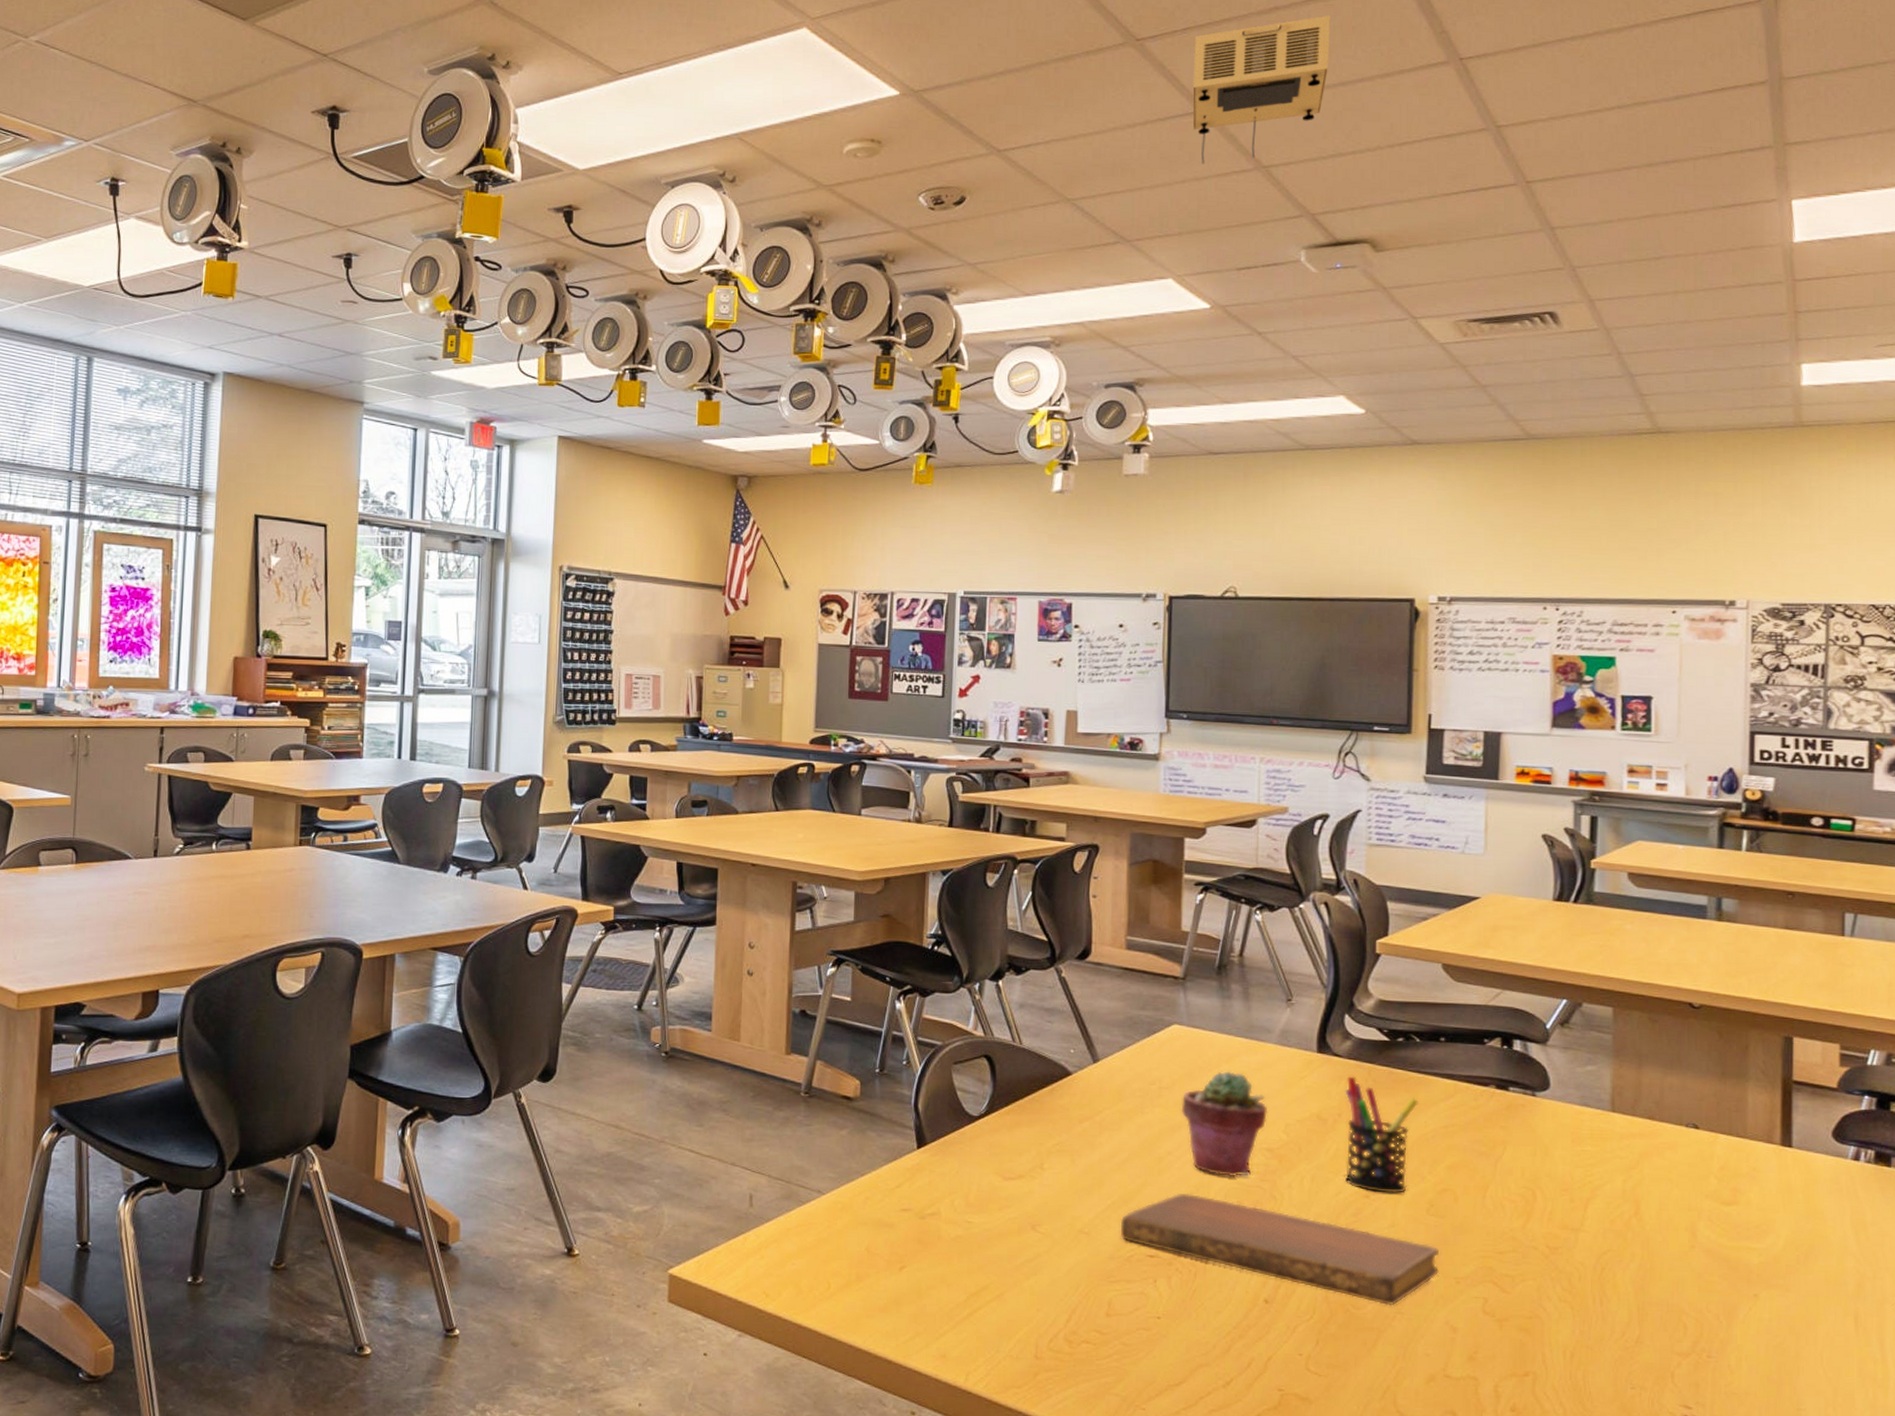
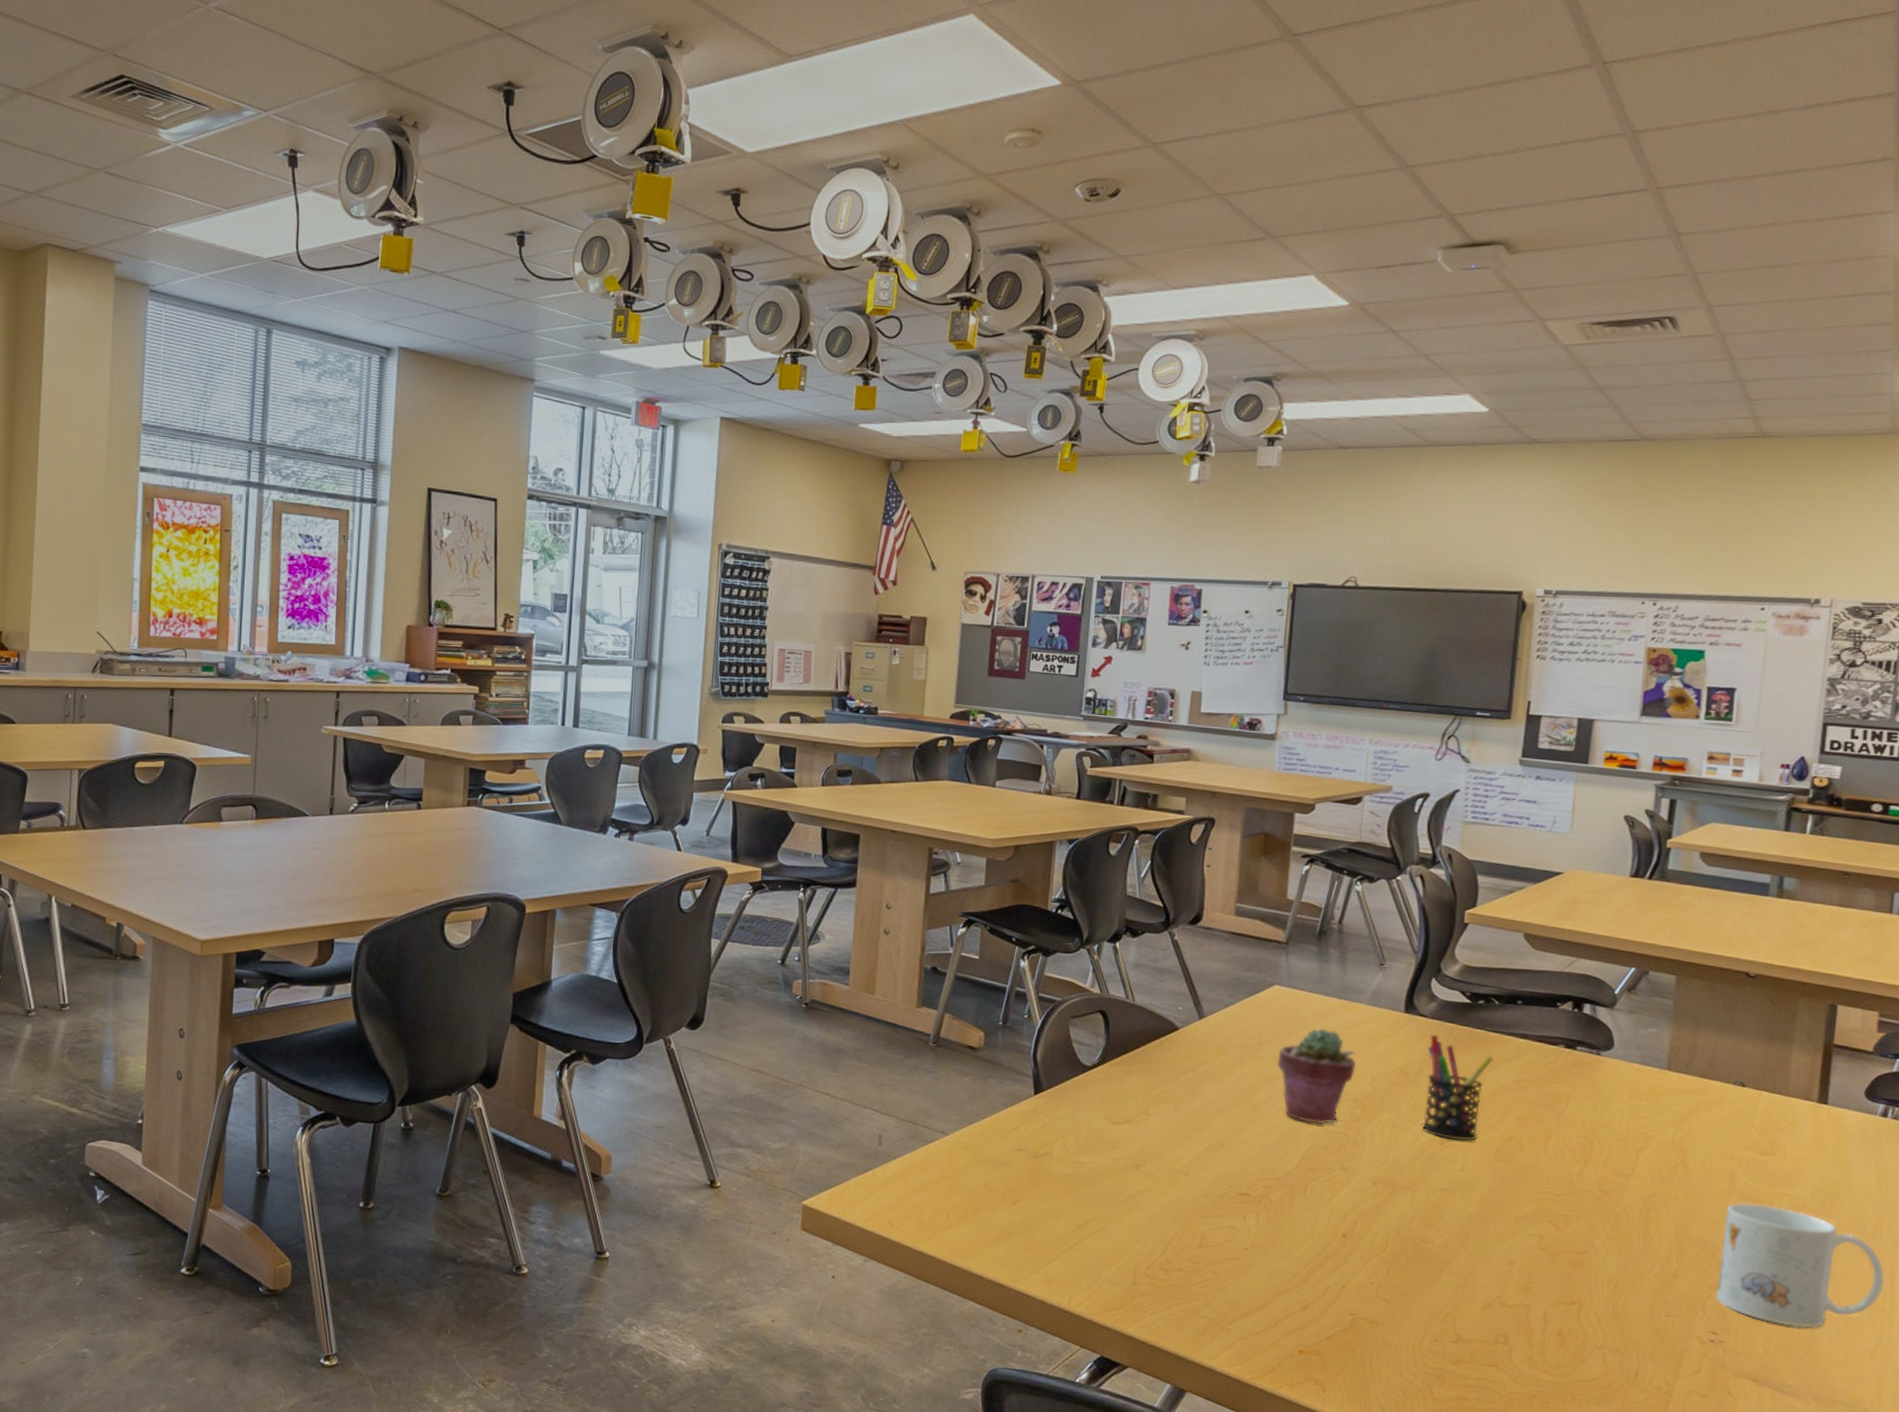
notebook: present [1120,1192,1439,1306] -> none [1216,1138,1503,1241]
projector: present [1192,15,1331,164] -> none [1342,15,1482,162]
mug: none [1685,1258,1874,1400] -> present [1715,1202,1885,1328]

